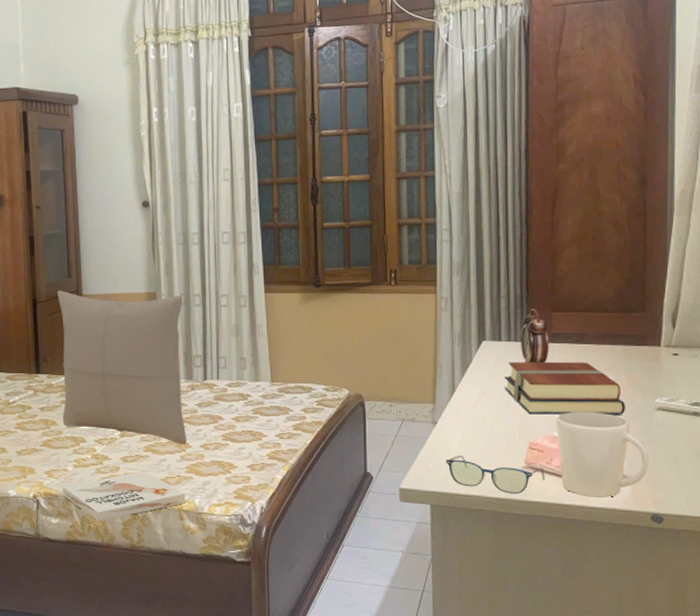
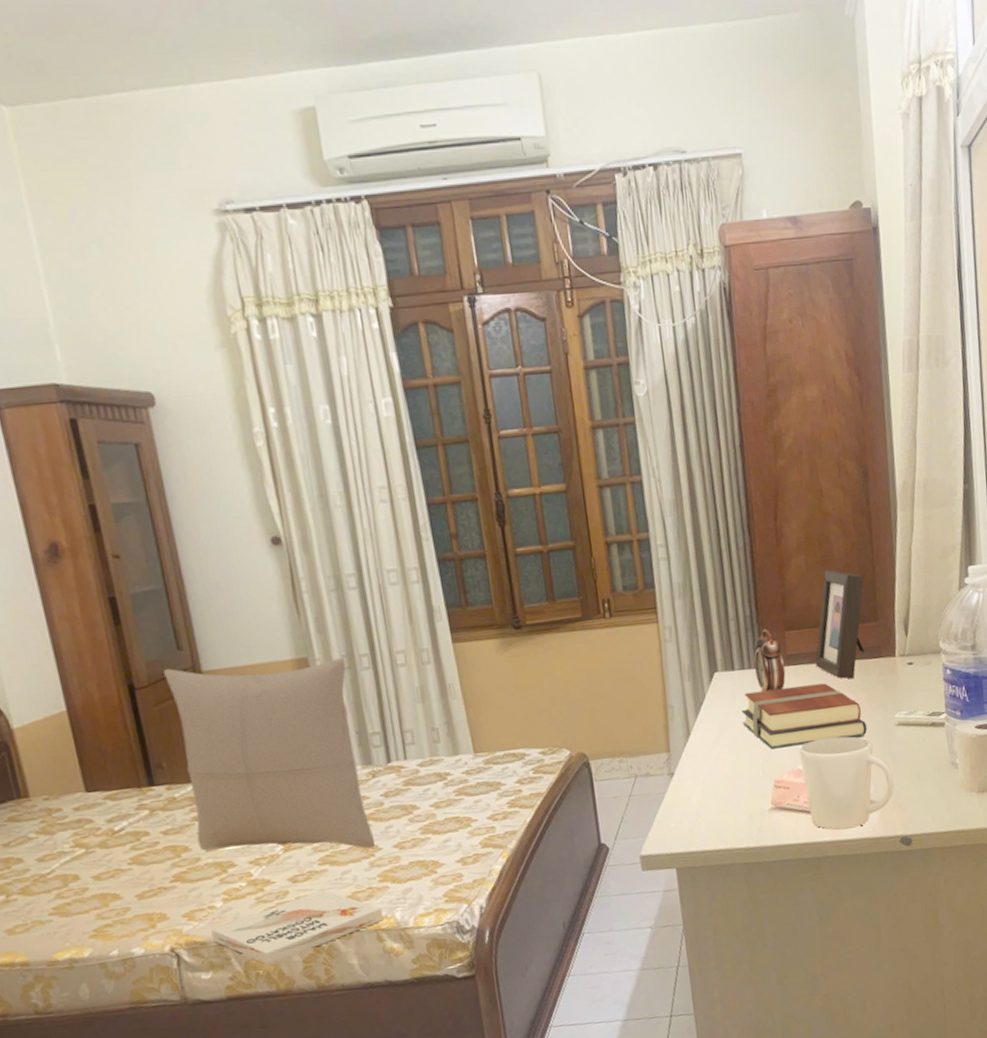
glasses: present [445,456,545,494] -> none [687,806,794,841]
picture frame: none [579,262,635,362] -> present [815,569,865,679]

